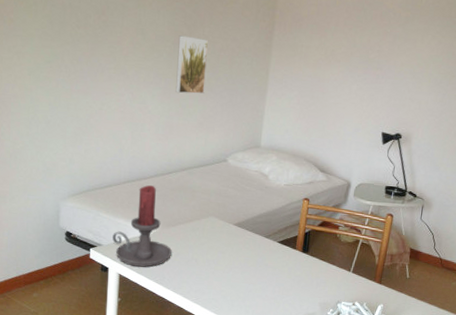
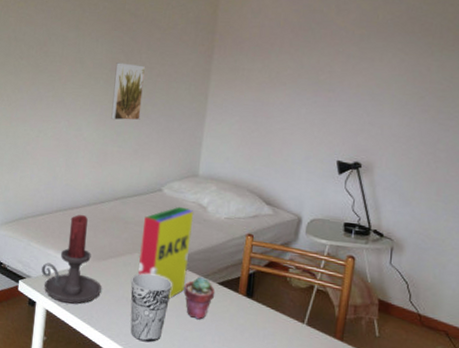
cup: none [199,236,238,297] -> present [130,273,173,343]
book: none [206,175,257,258] -> present [138,206,194,299]
potted succulent: none [248,237,276,274] -> present [183,276,215,320]

